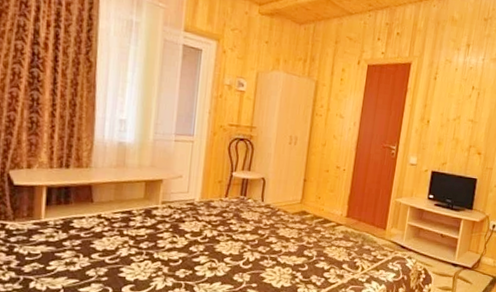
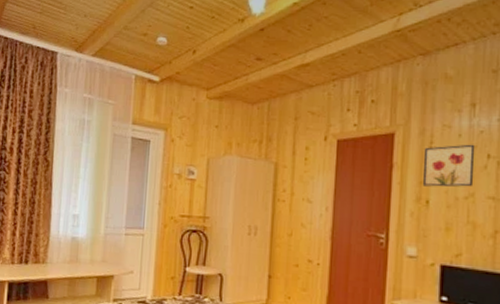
wall art: none [426,77,466,111] -> present [422,144,476,187]

